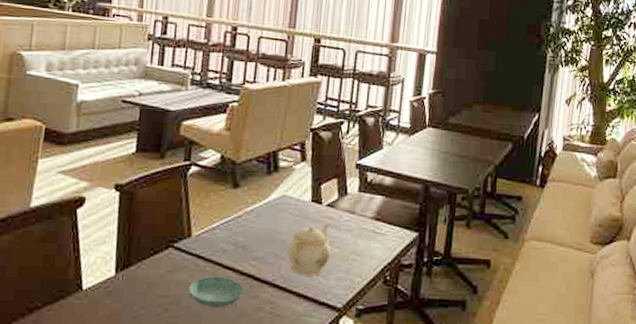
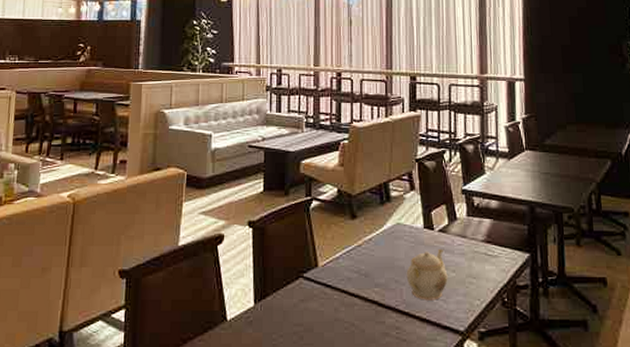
saucer: present [189,276,245,309] -> none [320,303,371,335]

